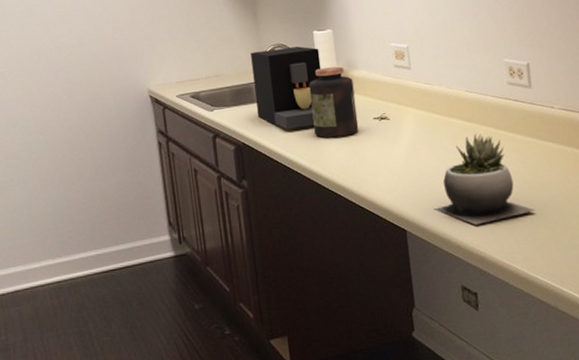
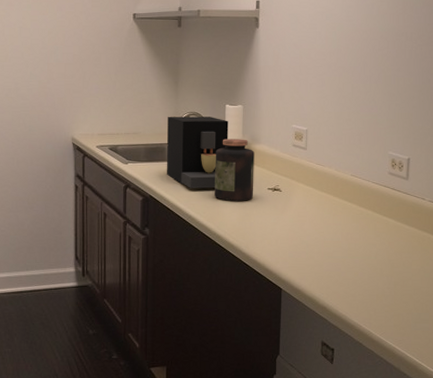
succulent plant: present [435,134,535,225] -> none [309,214,394,292]

